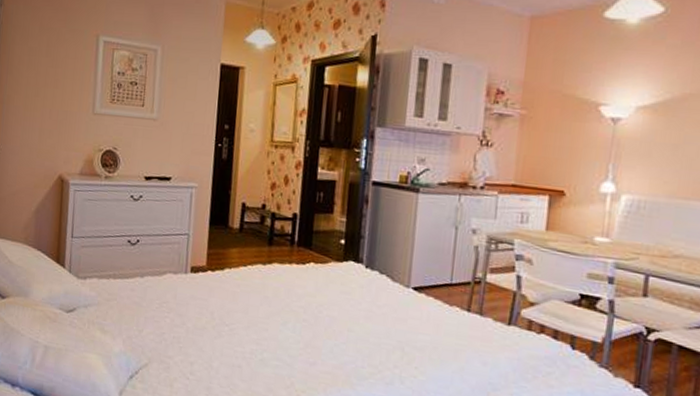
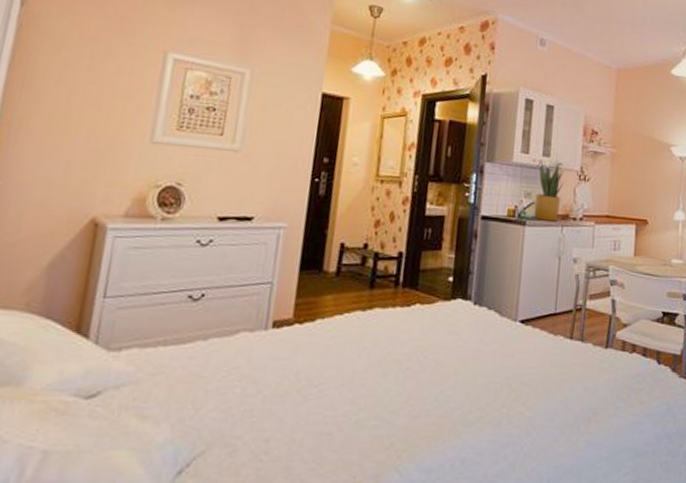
planter: none [427,124,464,189] -> present [533,160,566,221]

